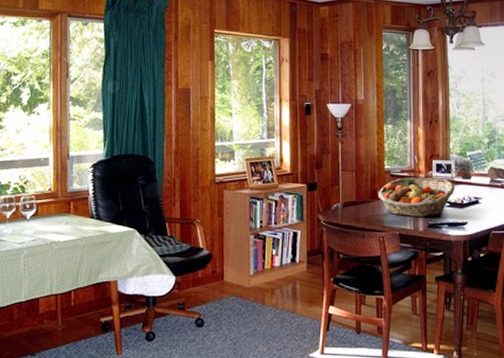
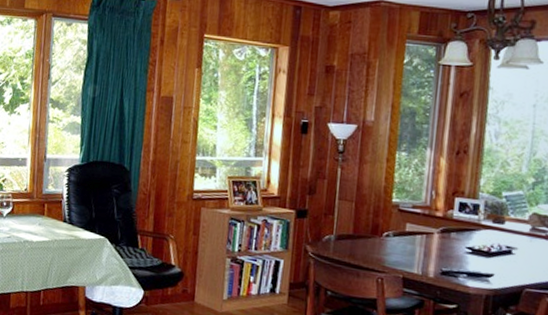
fruit basket: present [378,177,455,217] -> none [380,214,482,263]

